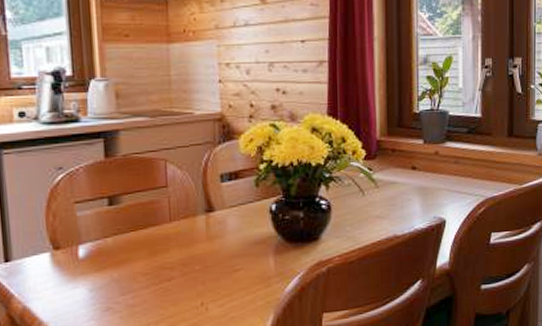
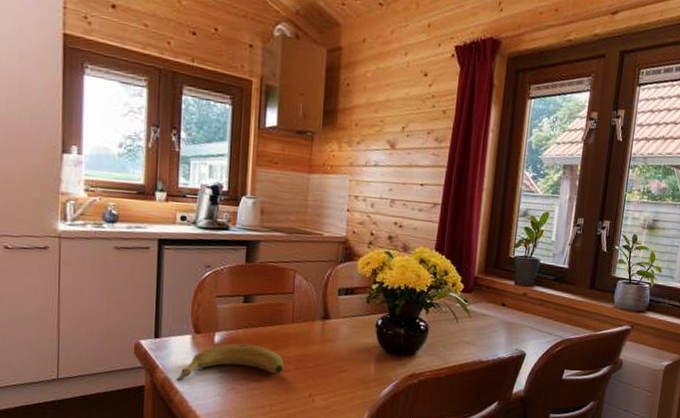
banana: none [36,253,166,310] -> present [175,343,284,381]

